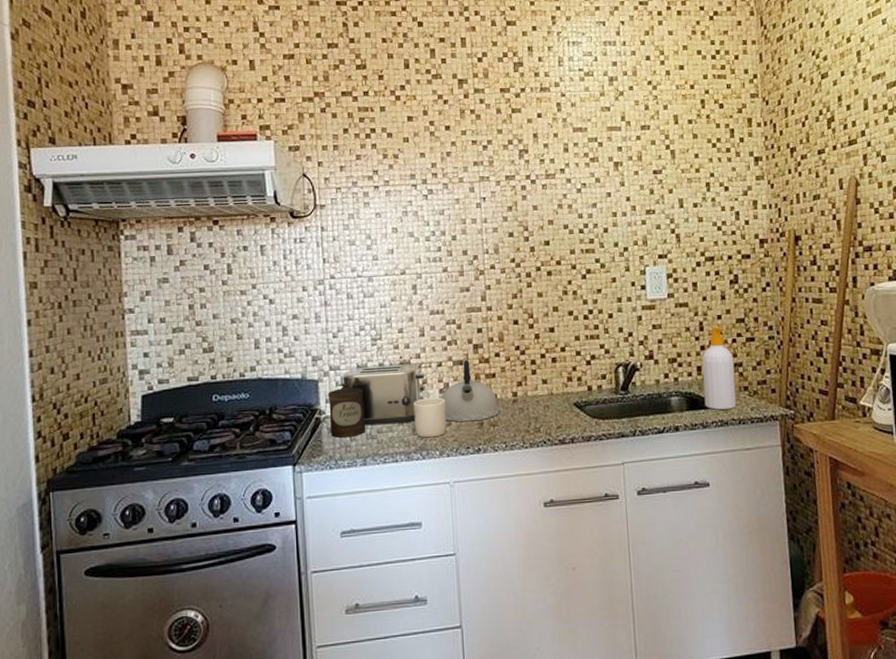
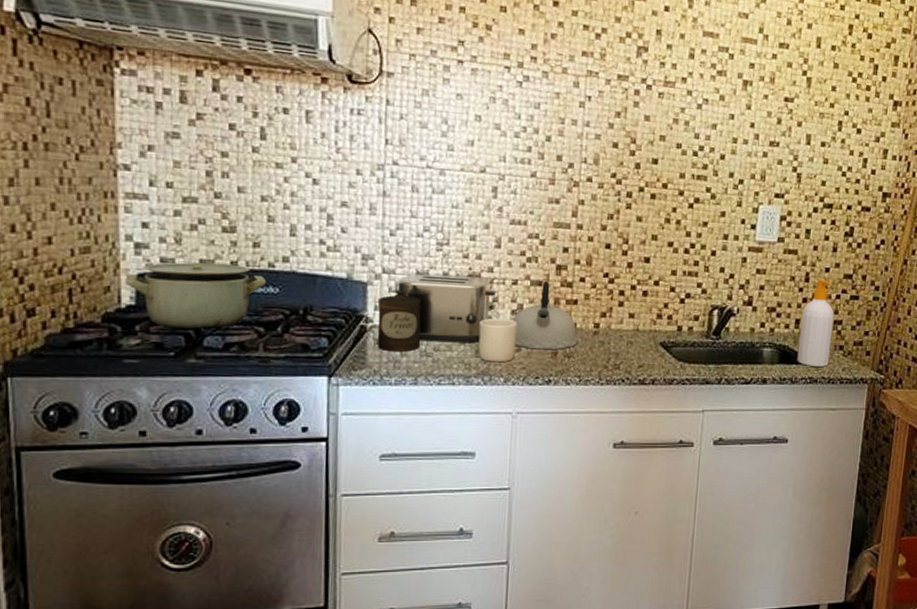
saucepan: none [133,378,239,437] -> present [125,262,266,329]

